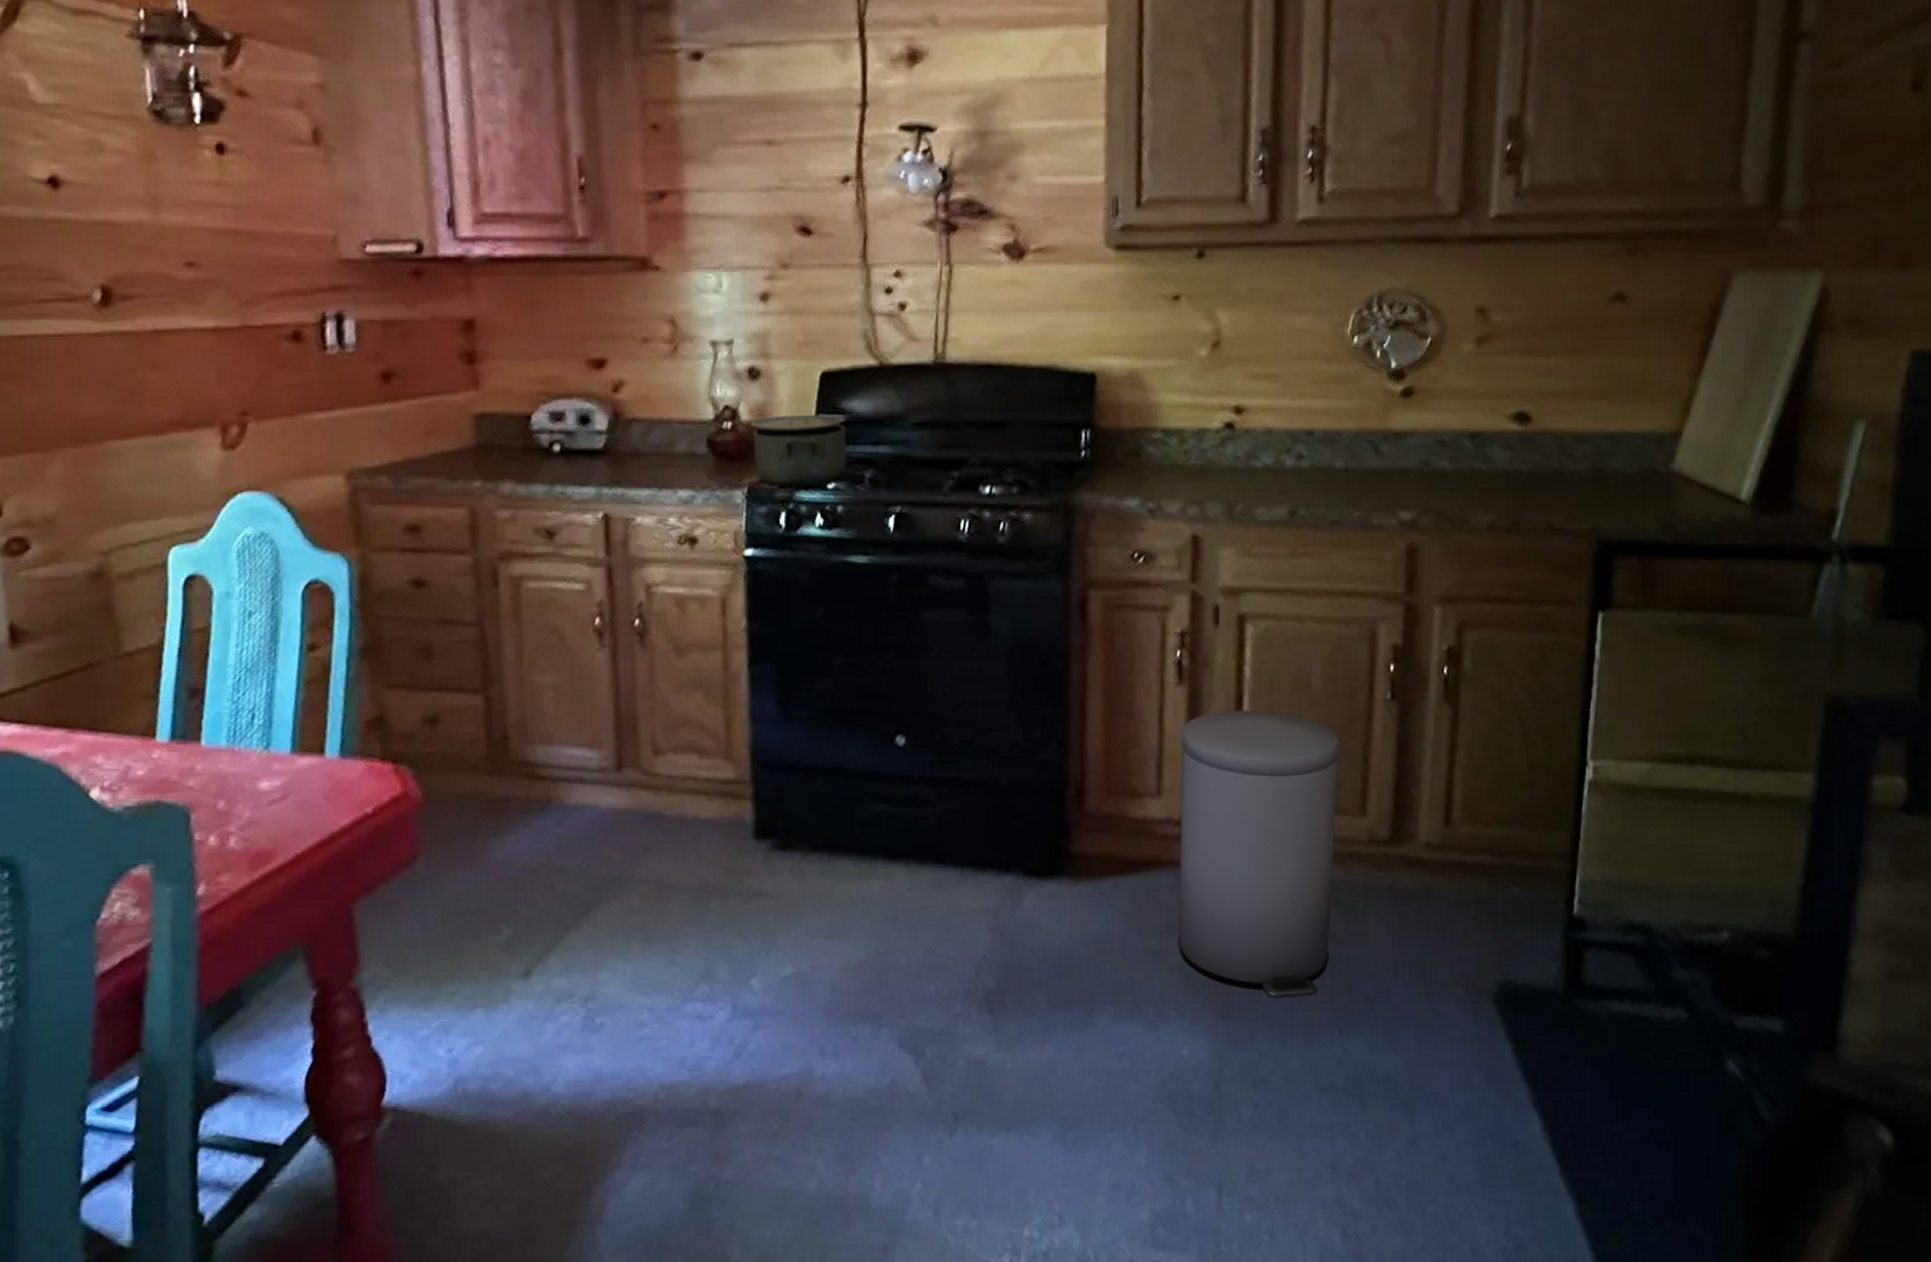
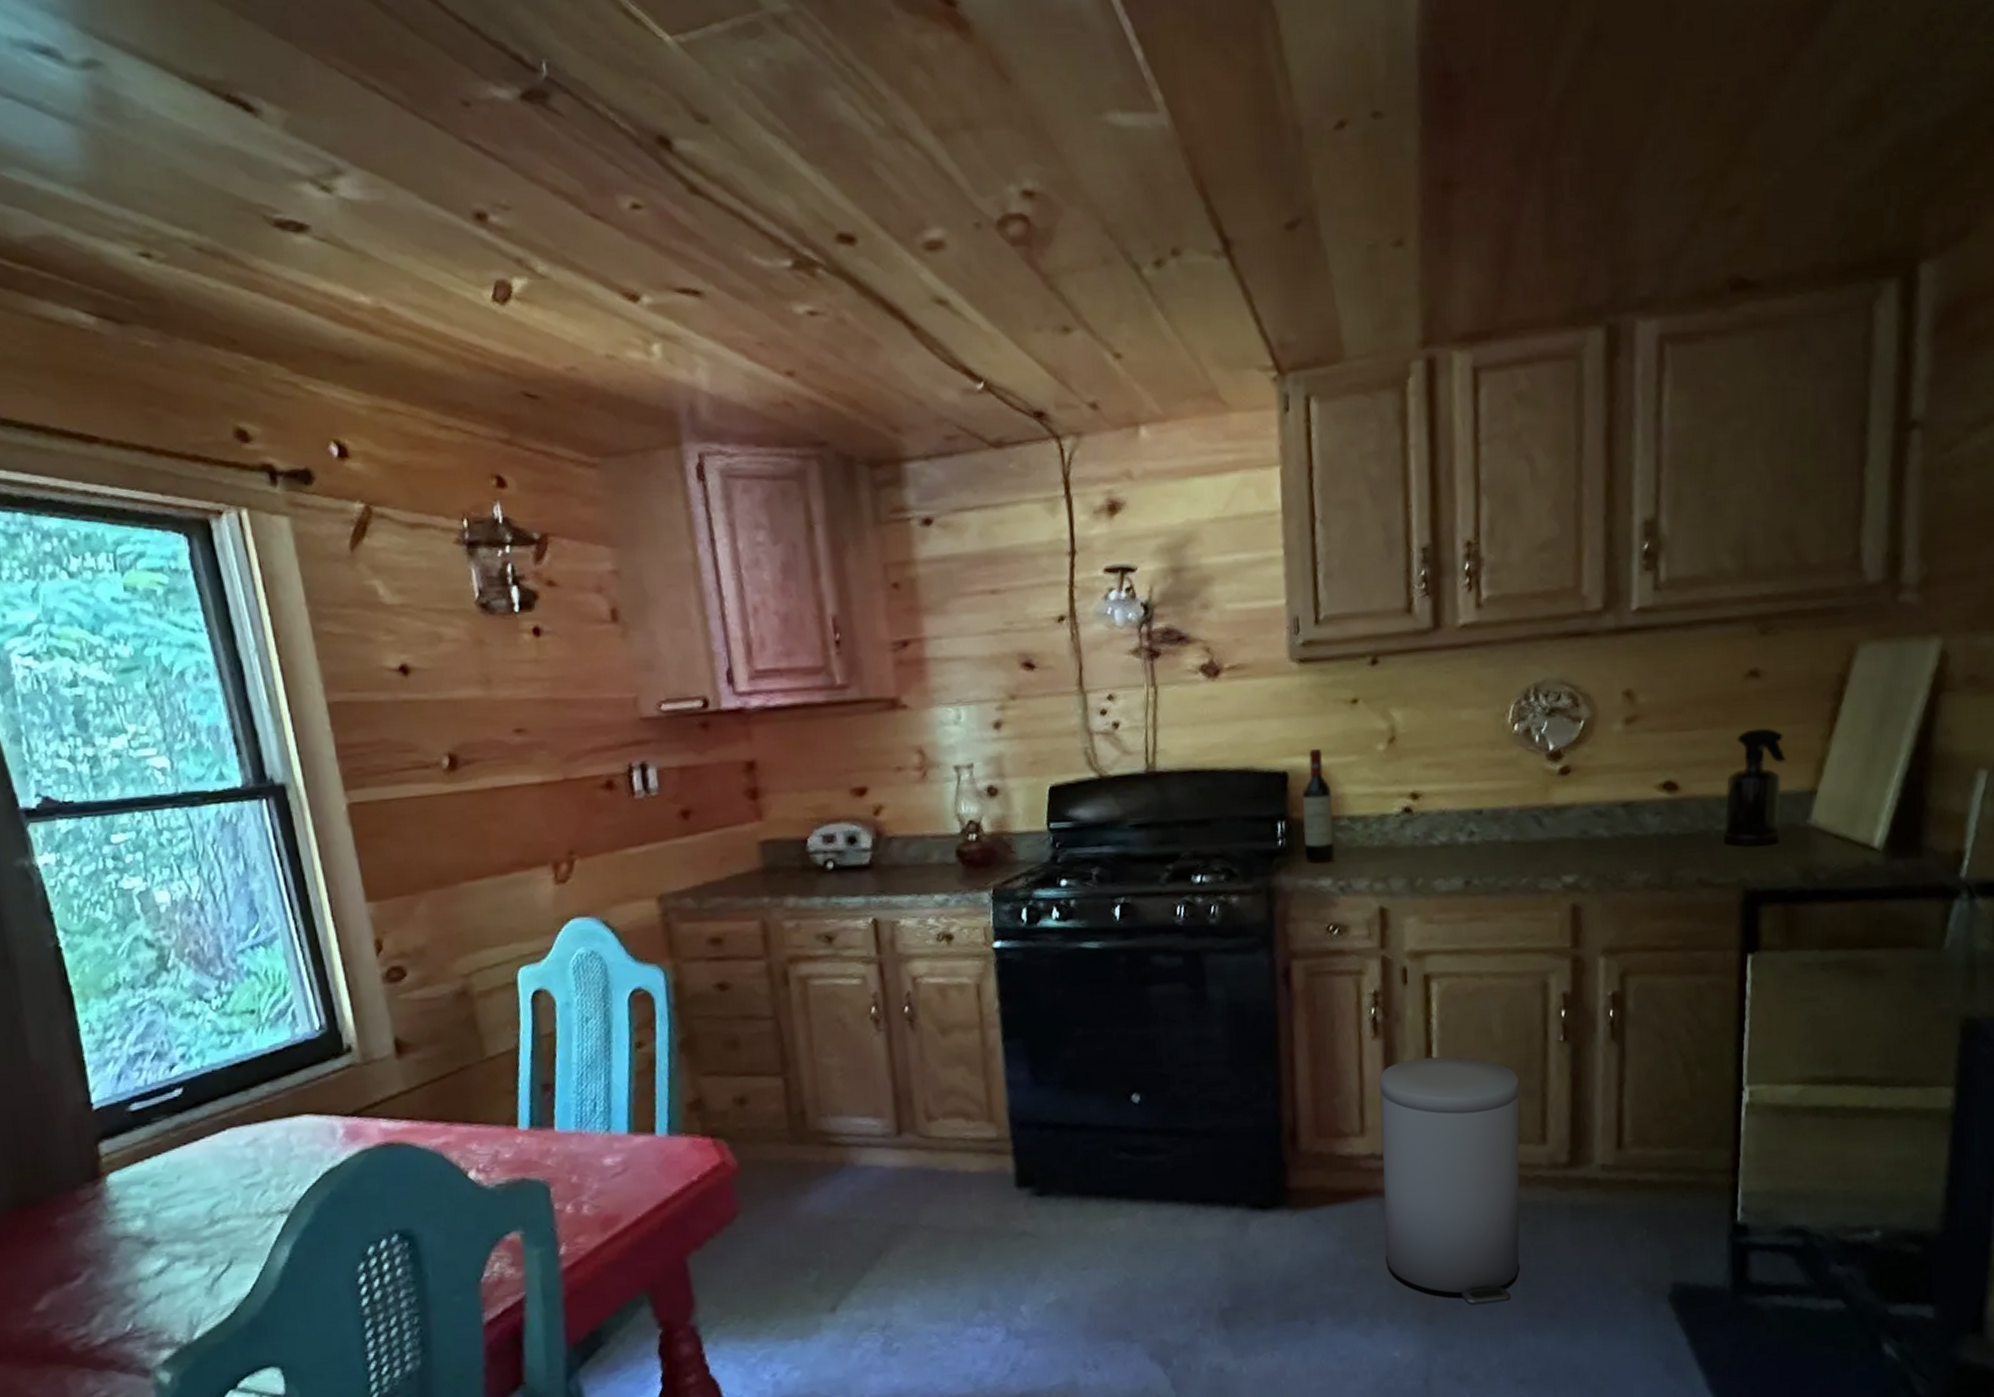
saucepan: present [750,415,847,488] -> none [992,822,1076,888]
wine bottle: none [1110,348,1146,481] -> present [1302,748,1335,864]
spray bottle: none [1578,359,1651,492] -> present [1723,727,1787,847]

